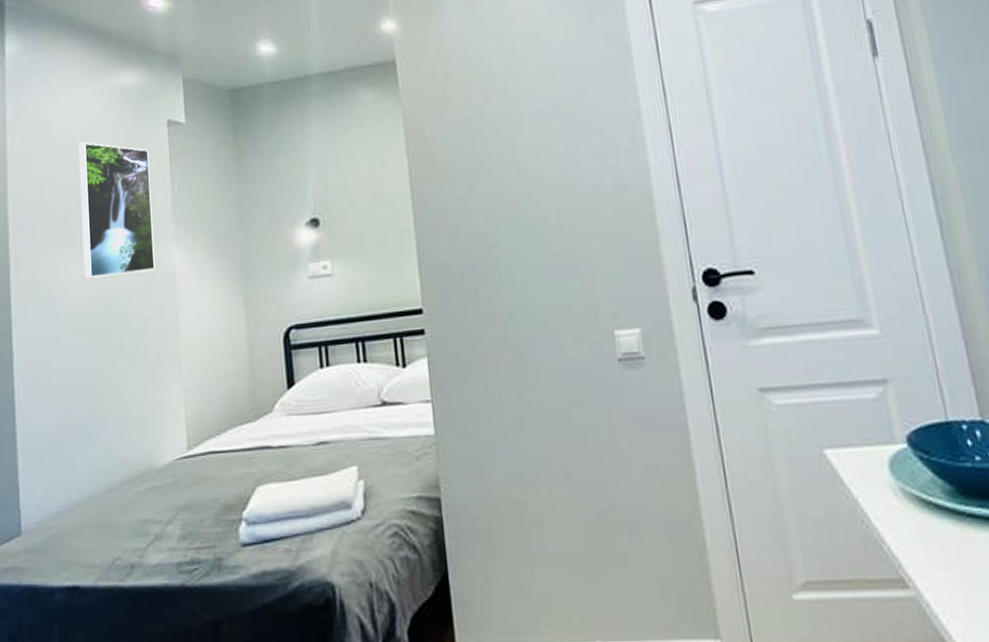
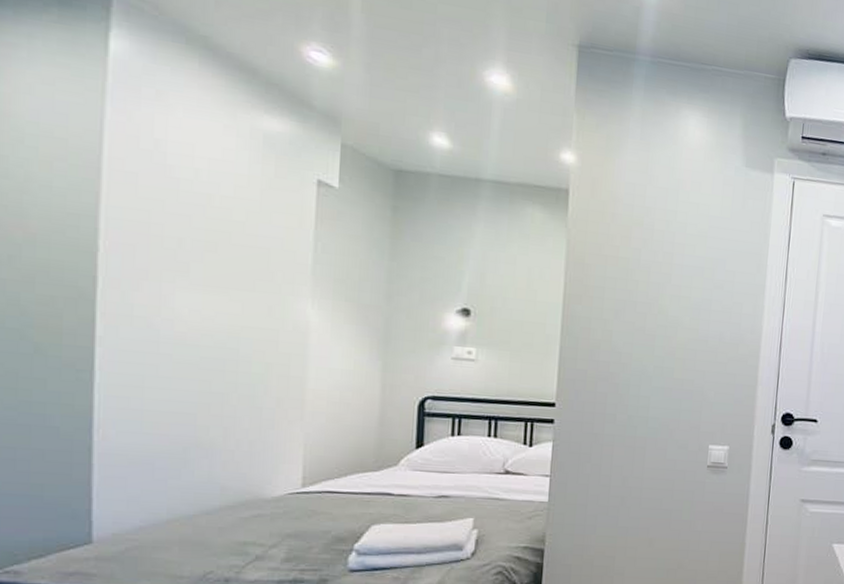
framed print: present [78,142,155,278] -> none [196,175,291,321]

